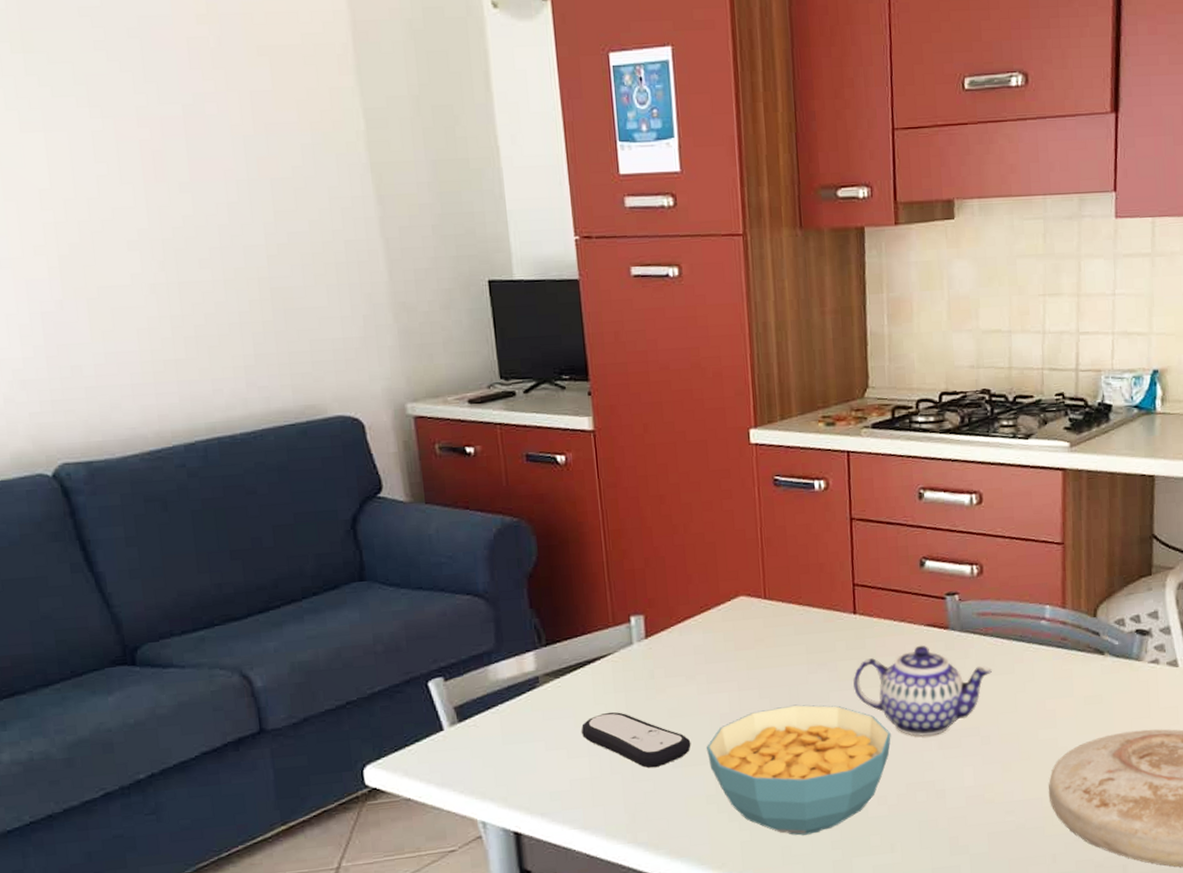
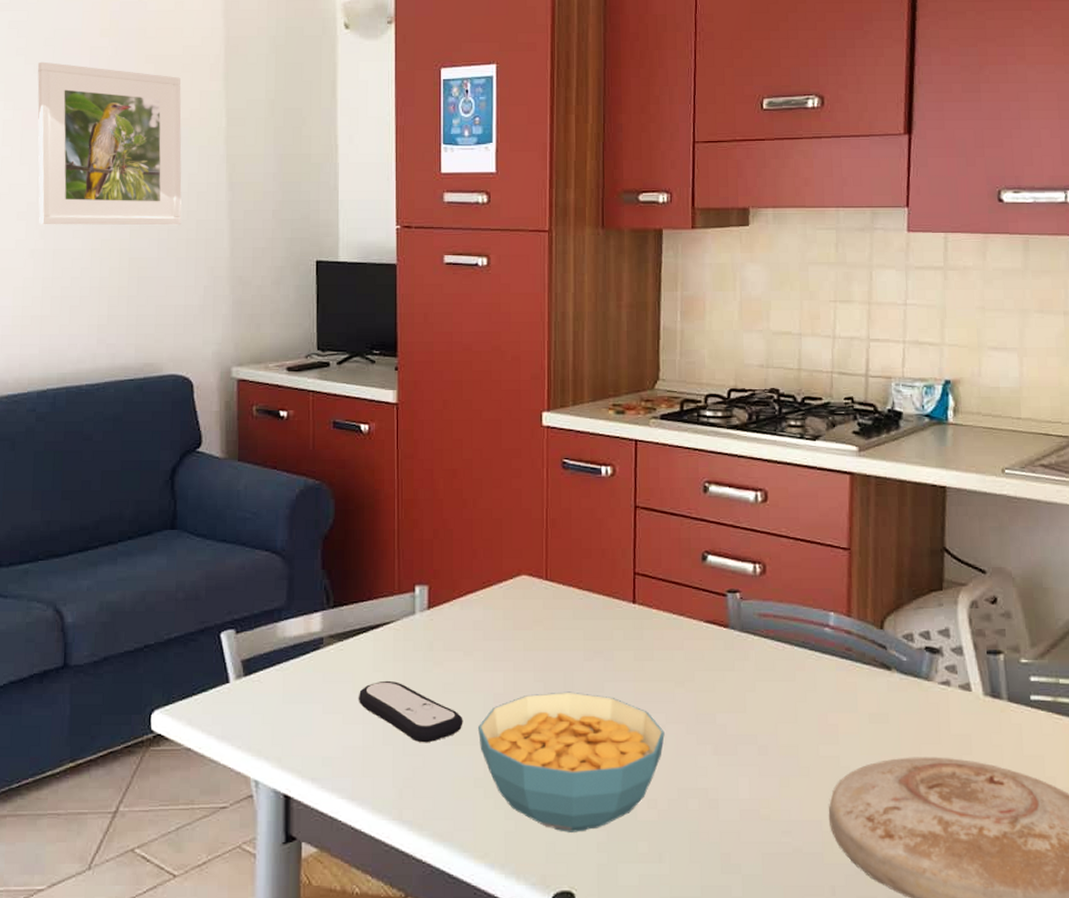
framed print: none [123,57,328,255] -> present [37,61,182,226]
teapot: present [853,645,992,736] -> none [629,642,772,739]

